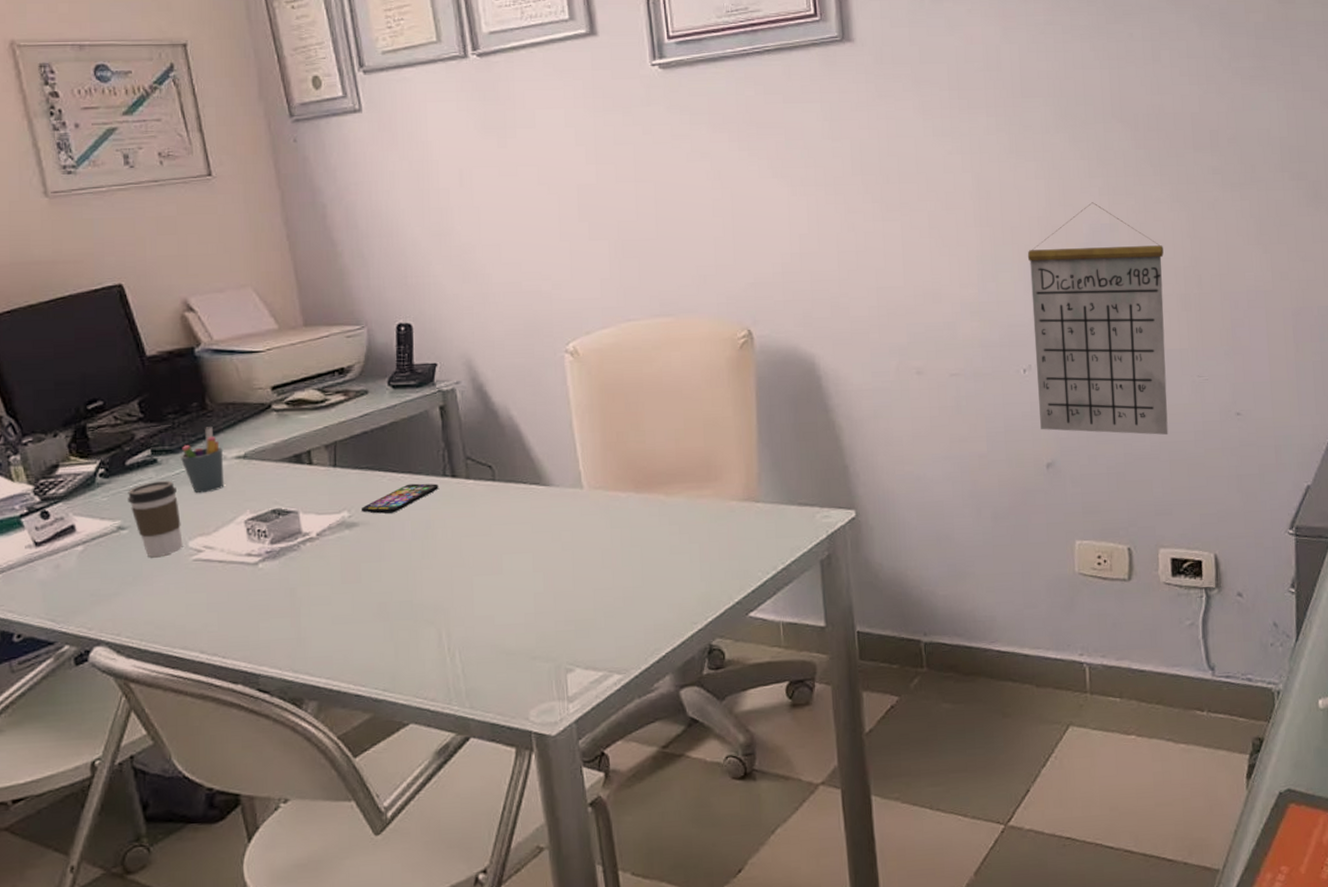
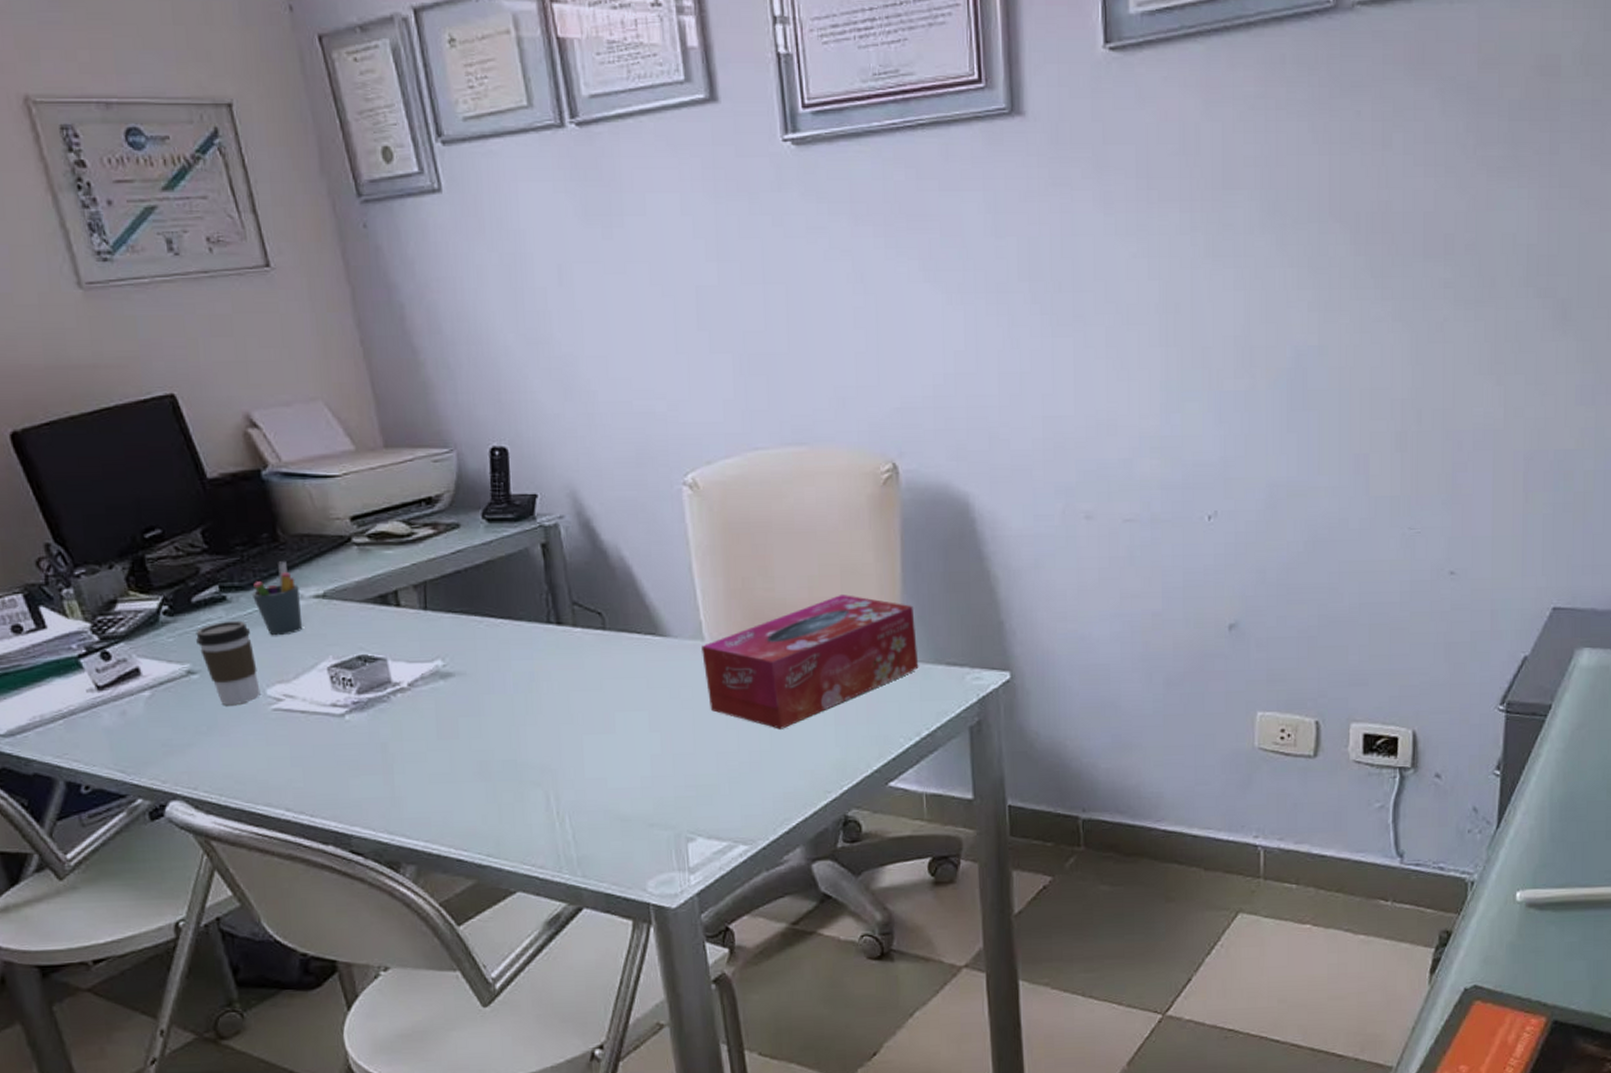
smartphone: present [361,483,438,514] -> none [456,630,542,663]
tissue box: none [581,445,774,567] -> present [702,595,919,729]
calendar: present [1027,202,1169,435] -> none [1219,319,1379,595]

